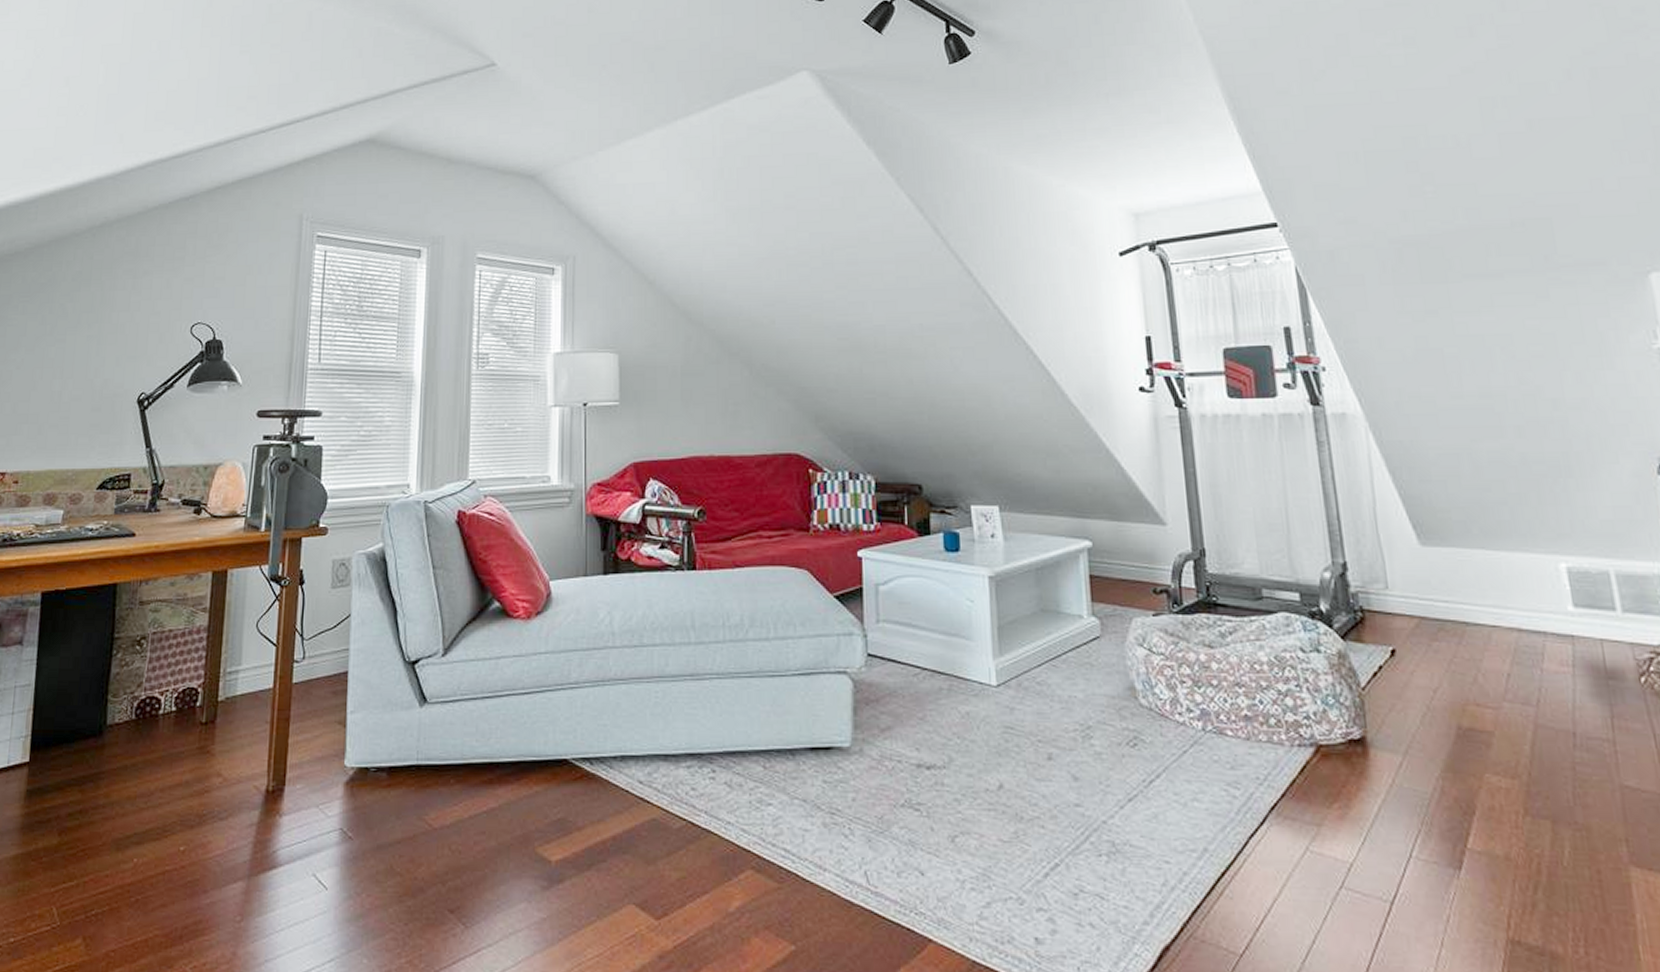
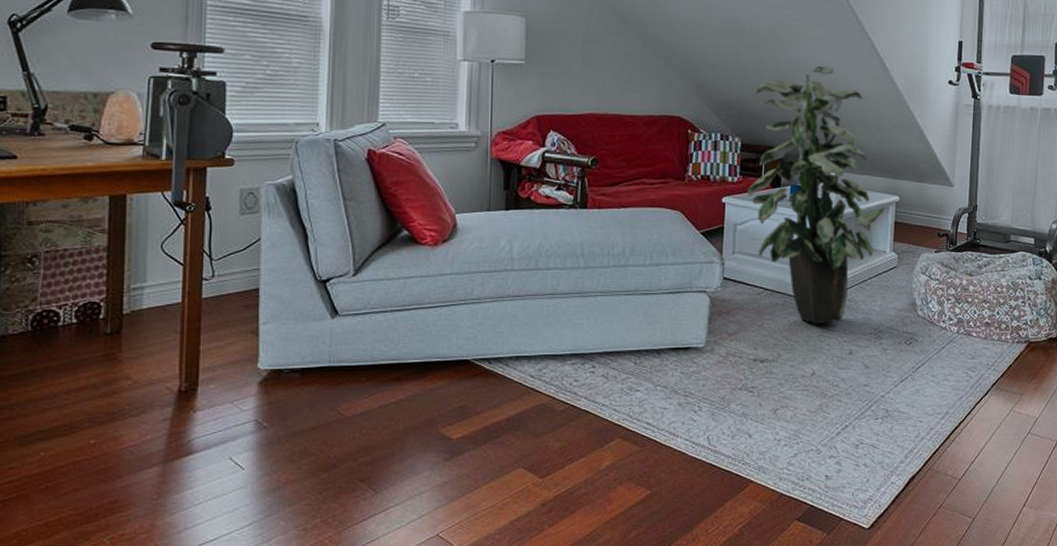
indoor plant: none [887,380,1073,717] -> present [748,65,885,324]

